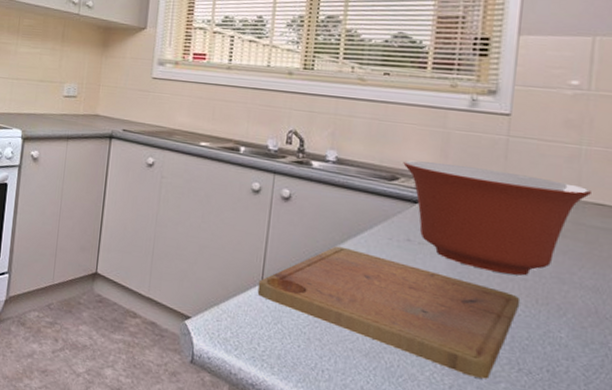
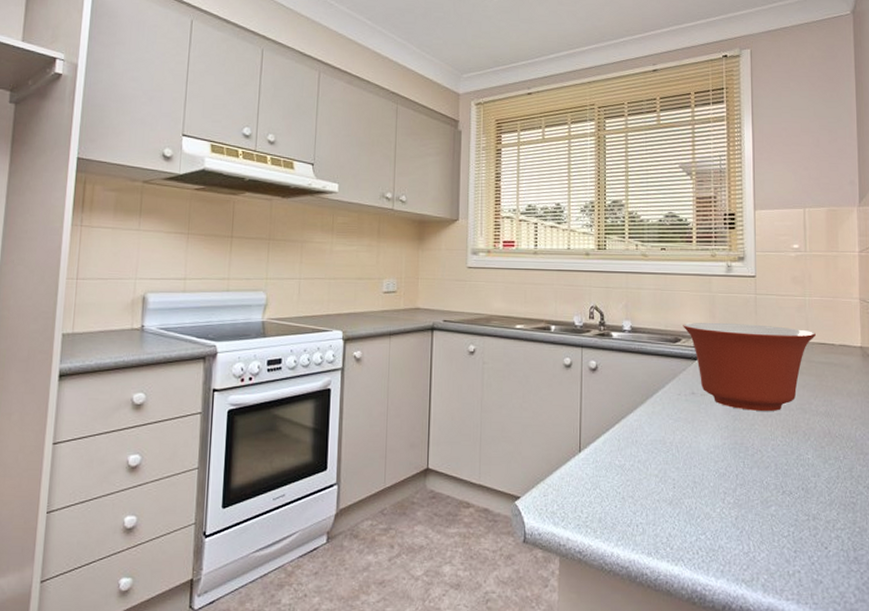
cutting board: present [257,246,521,380] -> none [577,407,778,506]

